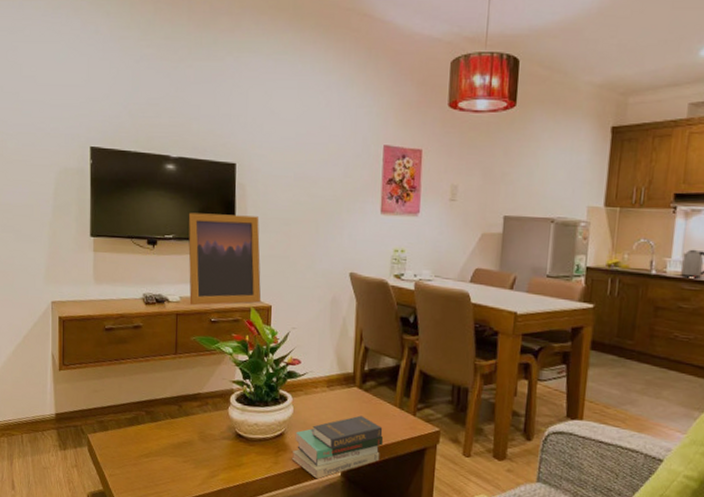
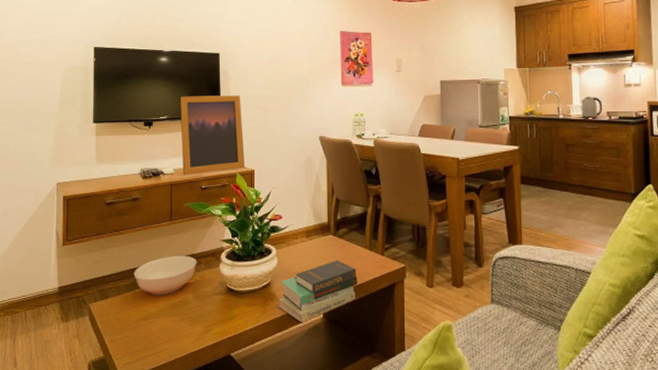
bowl: none [135,392,204,434] -> present [134,256,197,295]

